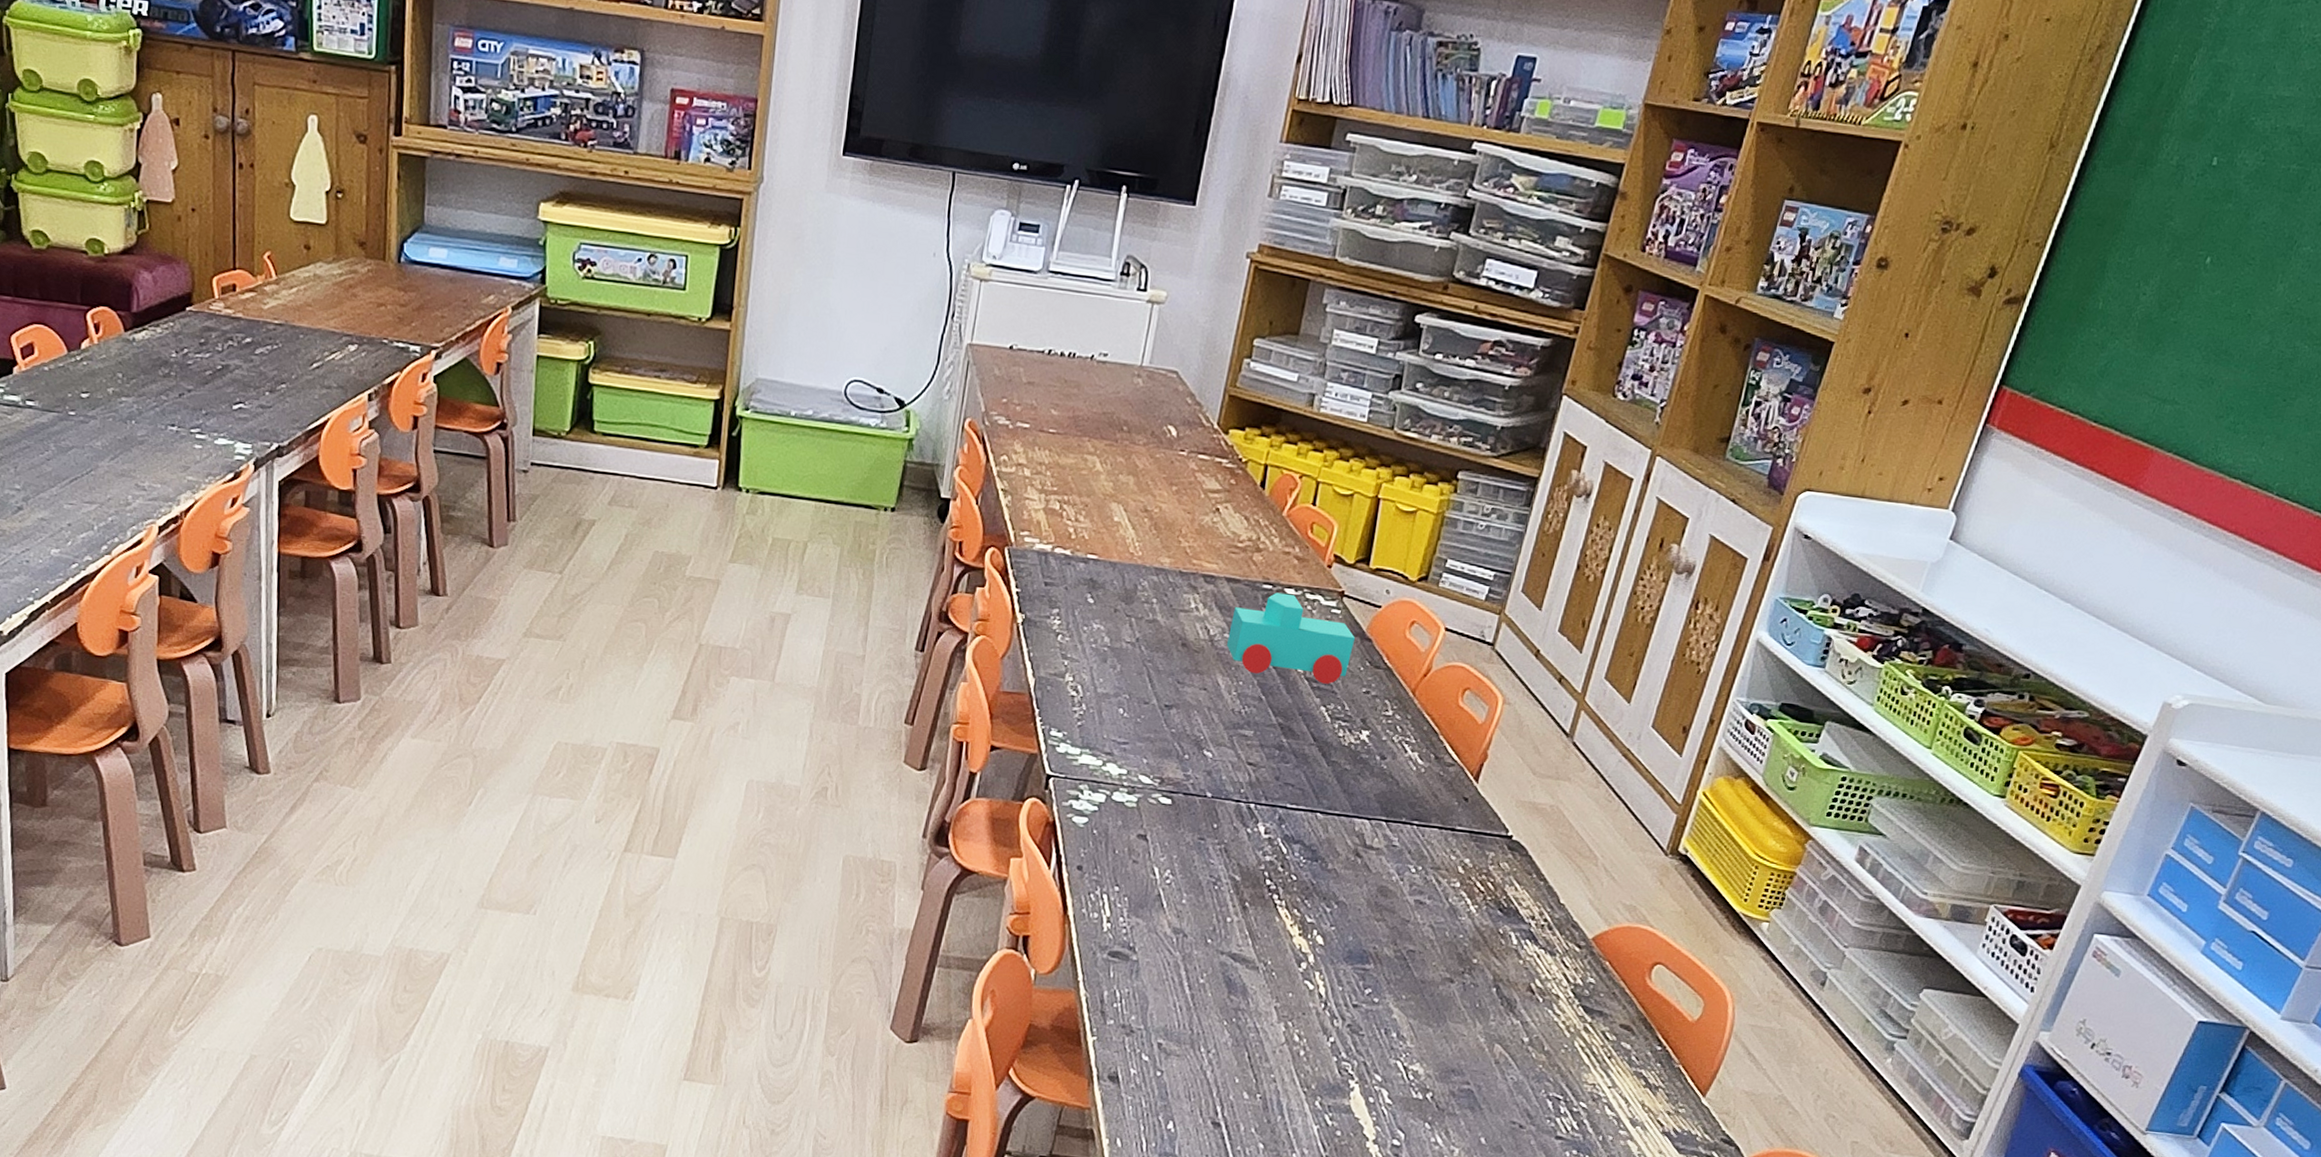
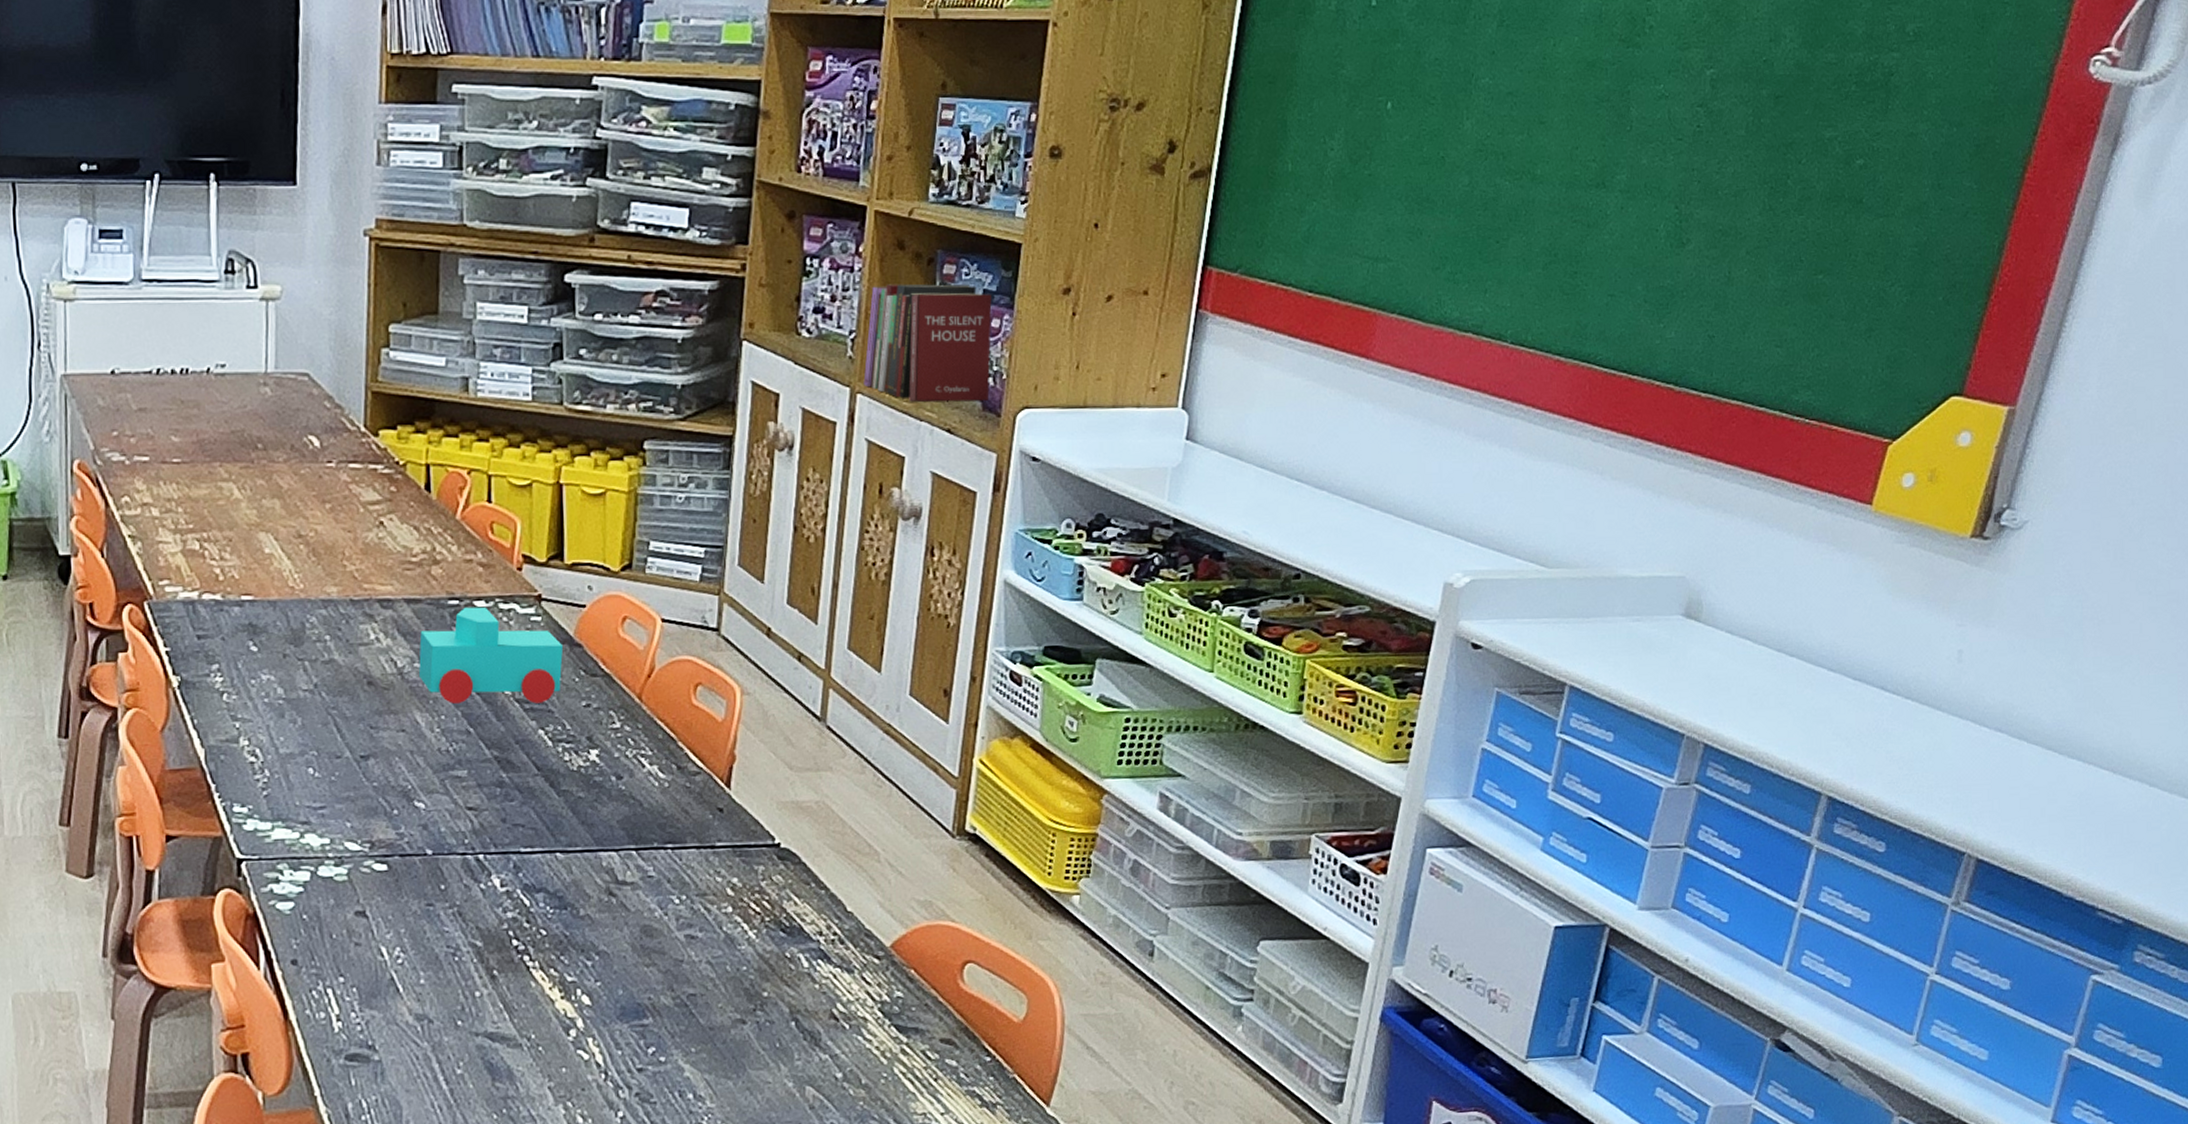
books: none [1664,362,1797,480] -> present [863,283,992,403]

